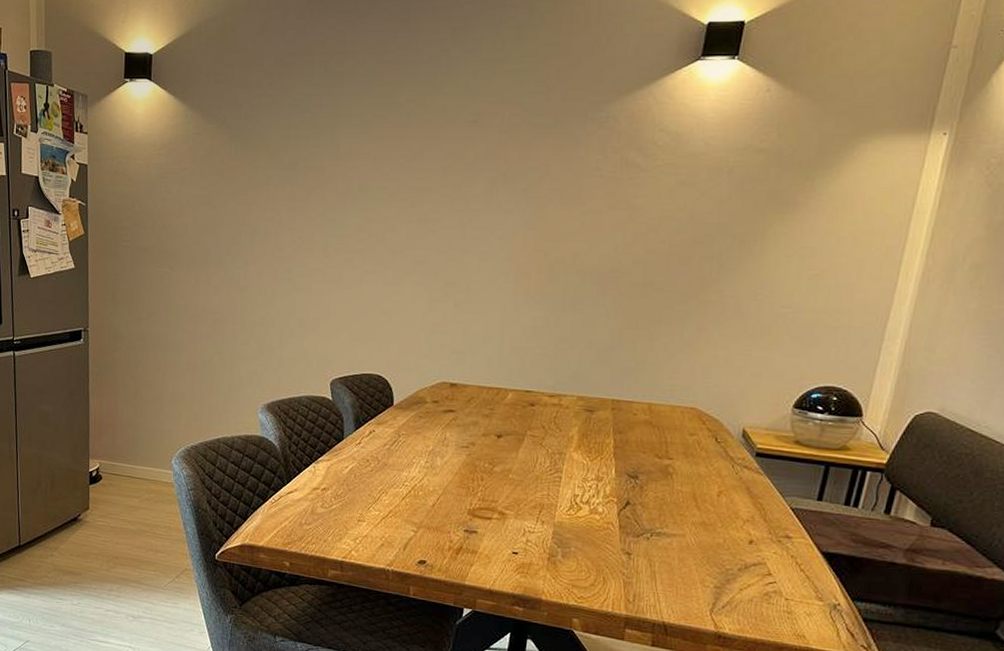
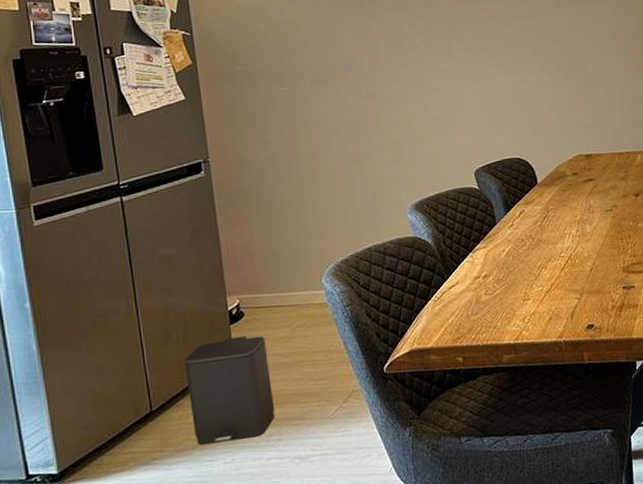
pedal bin: none [49,496,118,589] -> present [184,335,275,445]

